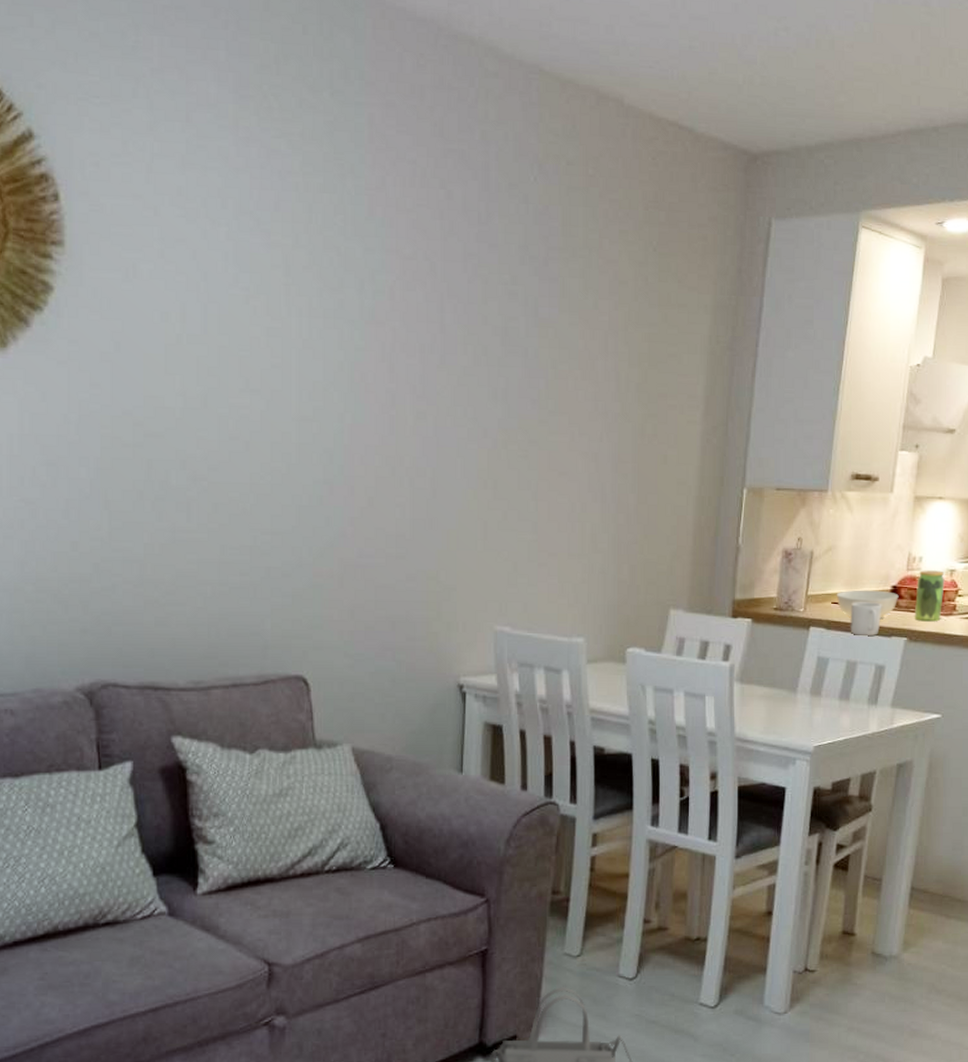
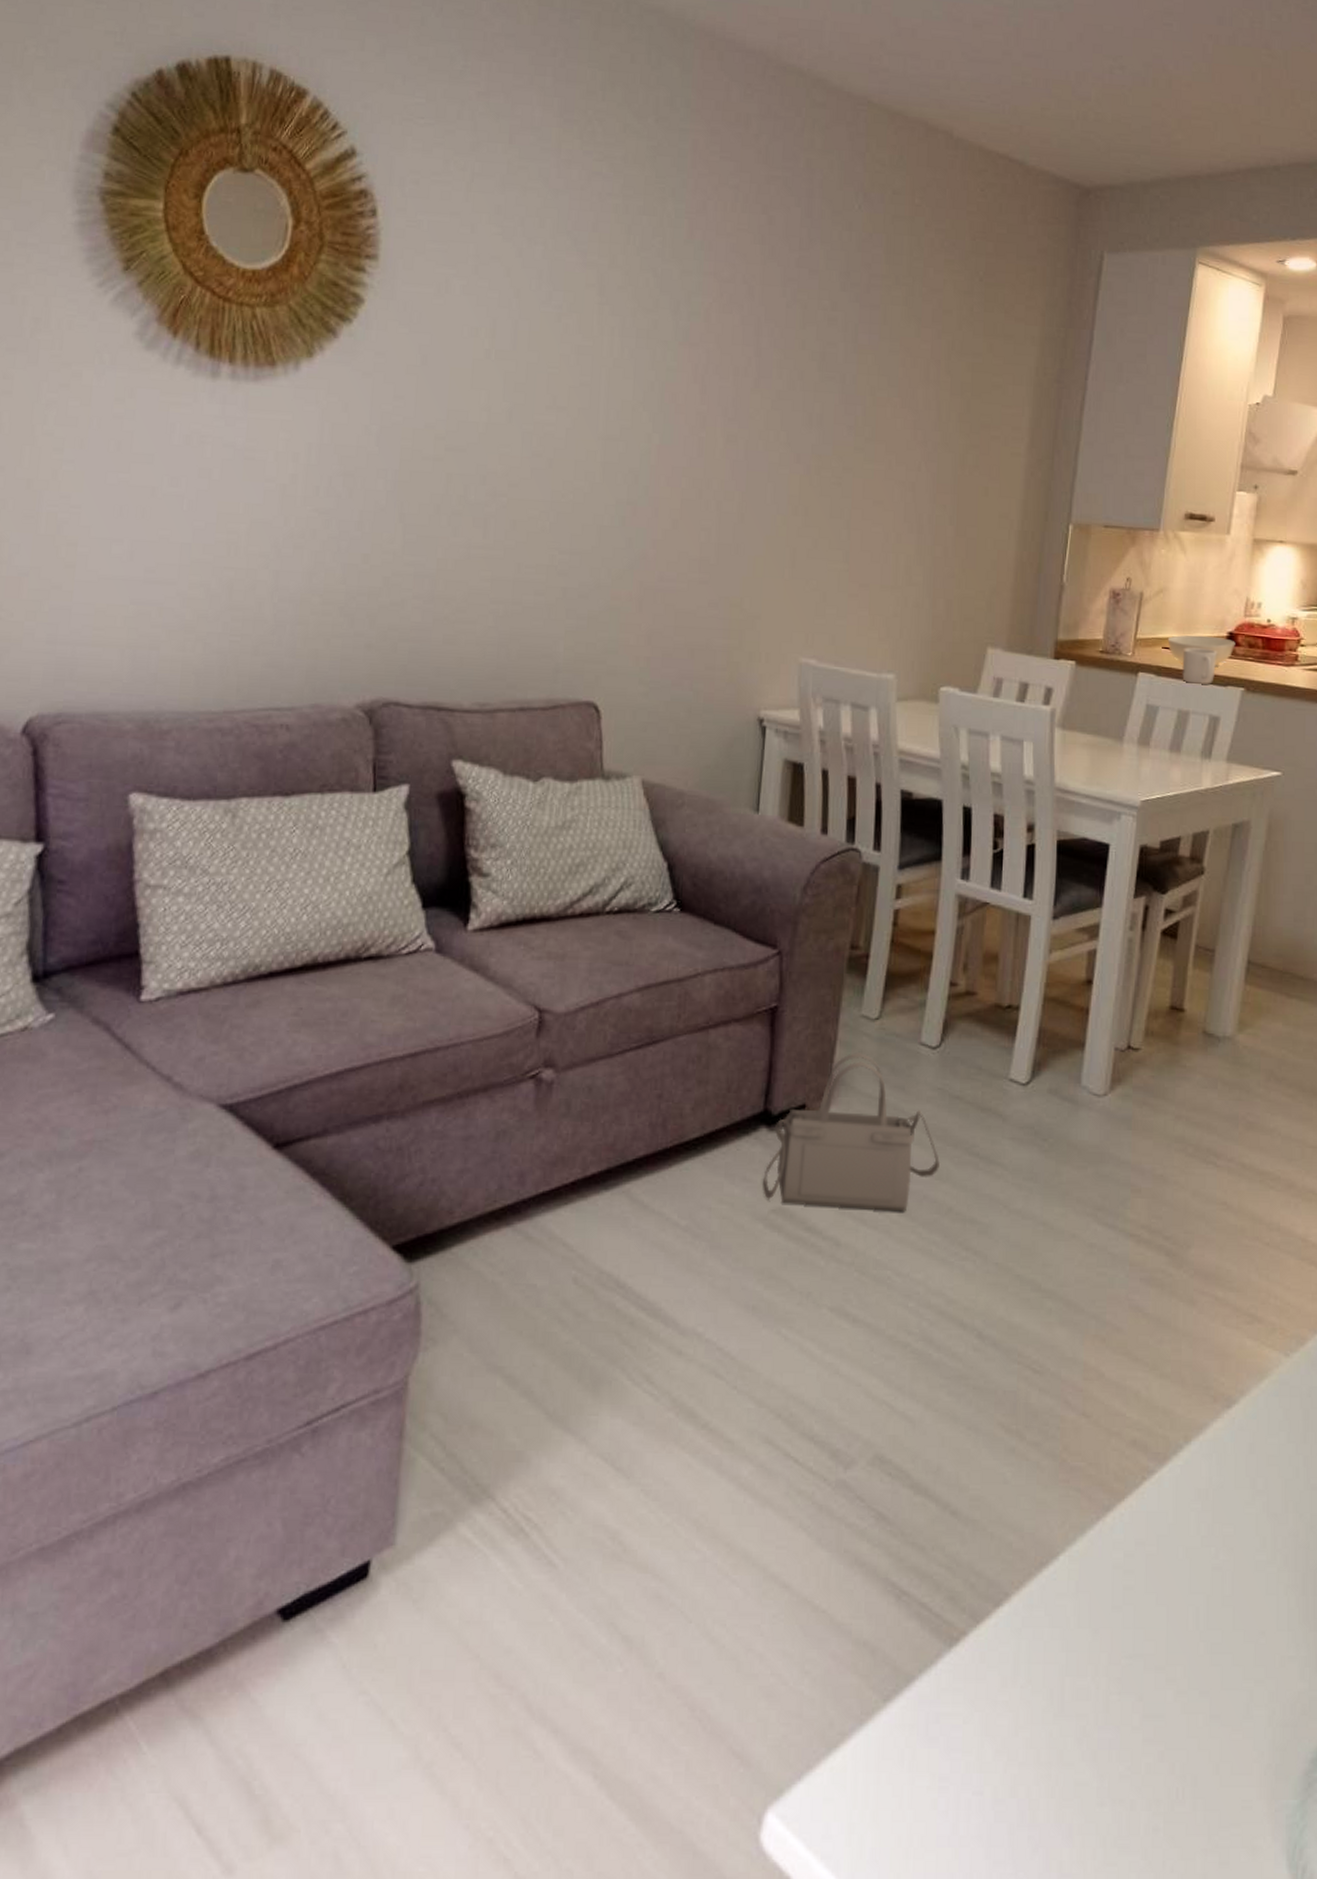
jar: present [914,570,945,622] -> none [1252,617,1286,672]

